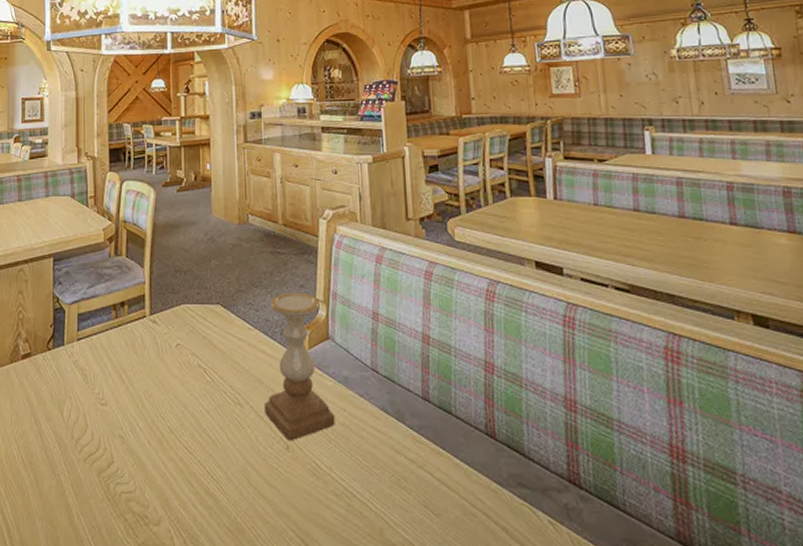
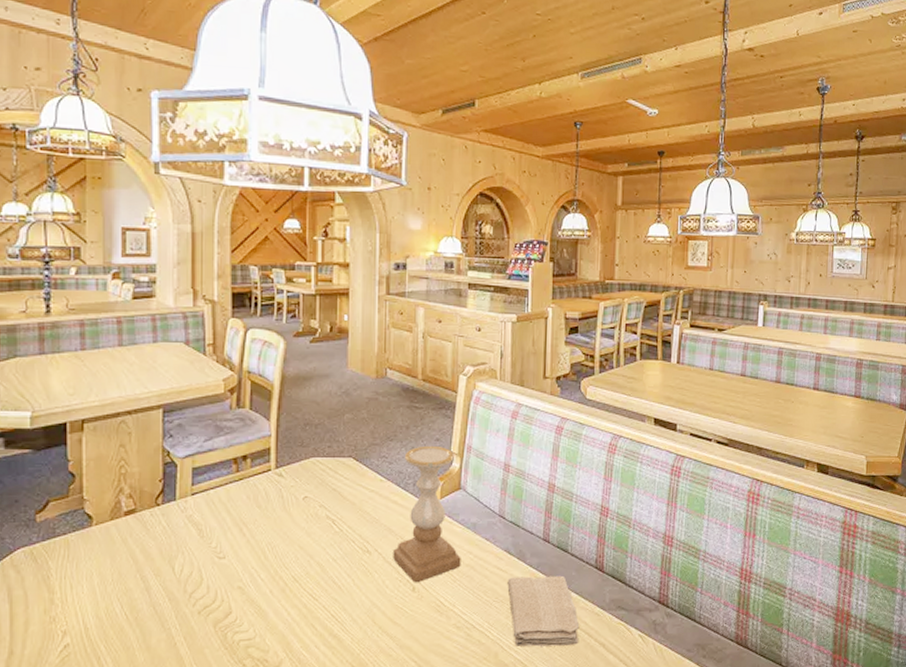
washcloth: none [387,440,476,527] -> present [507,575,580,647]

